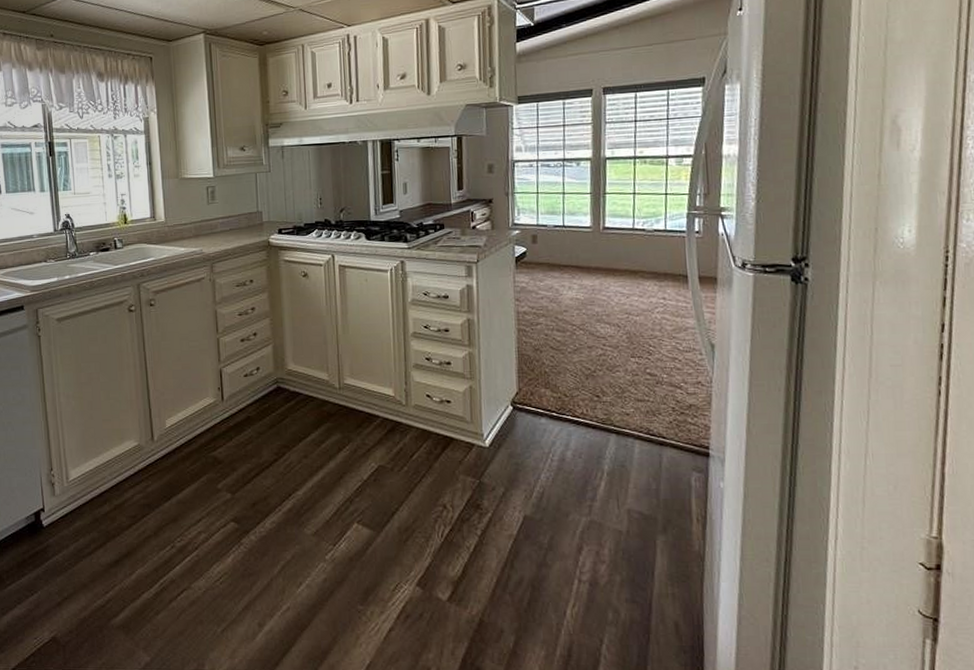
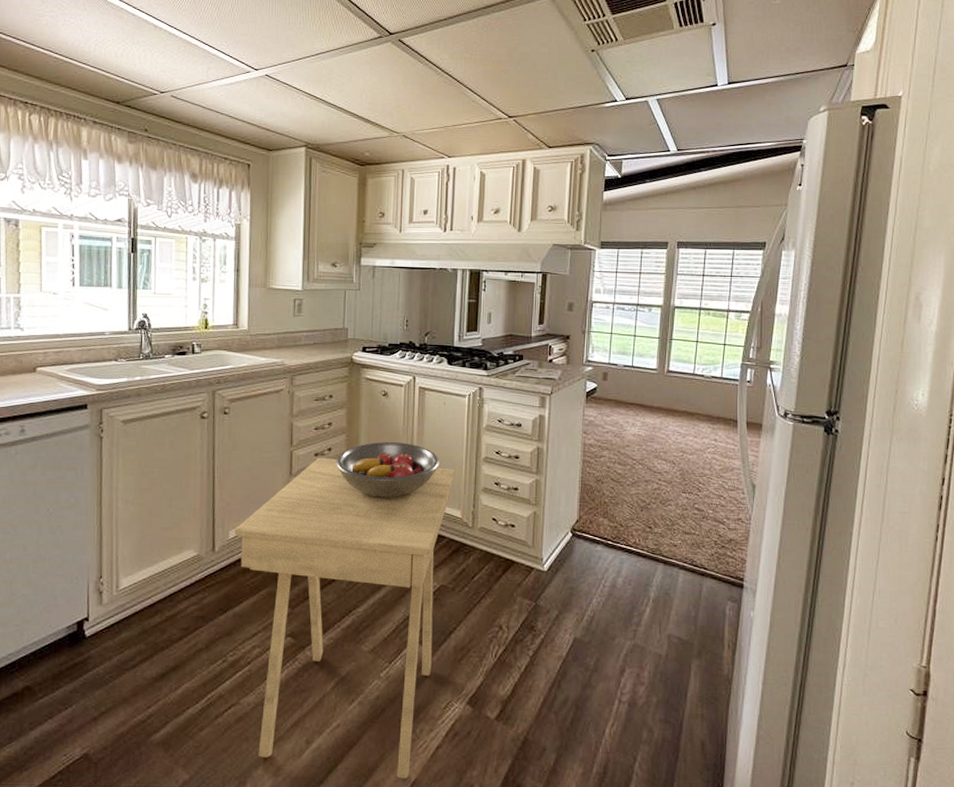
side table: none [170,343,384,661] -> present [234,458,456,778]
fruit bowl: none [262,323,366,380] -> present [336,442,439,498]

